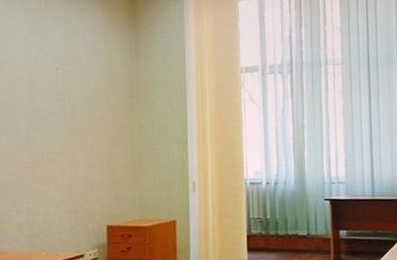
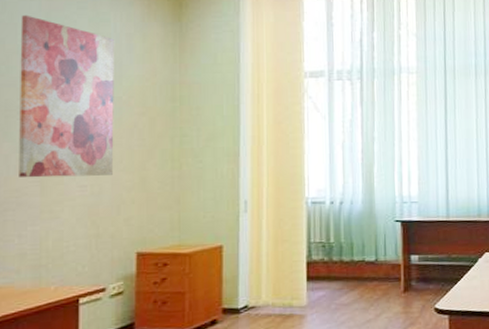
wall art: none [11,30,86,164] -> present [19,15,114,178]

